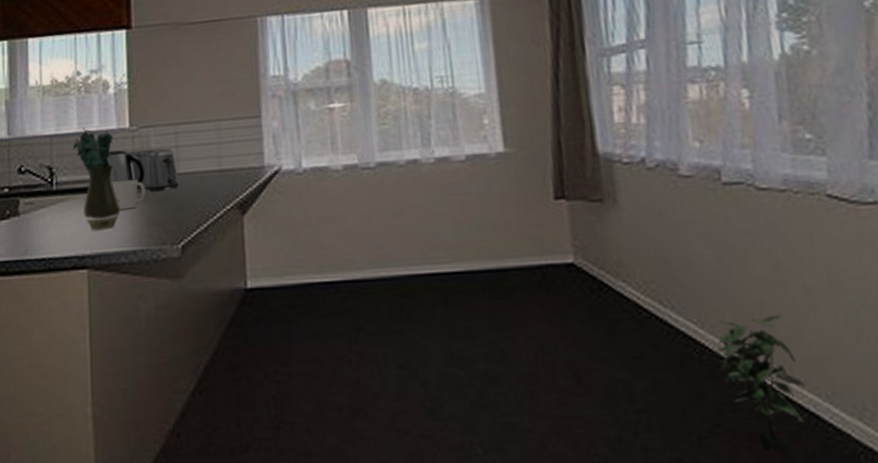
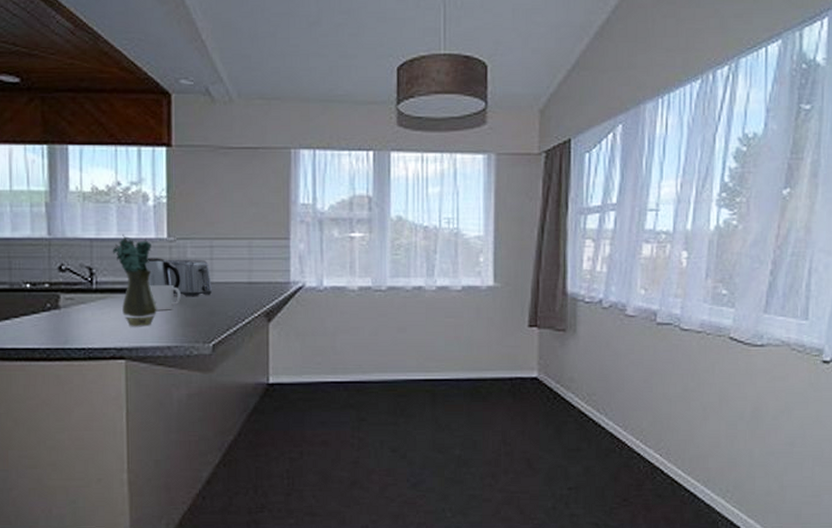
potted plant: present [717,314,806,451] -> none [633,423,691,519]

